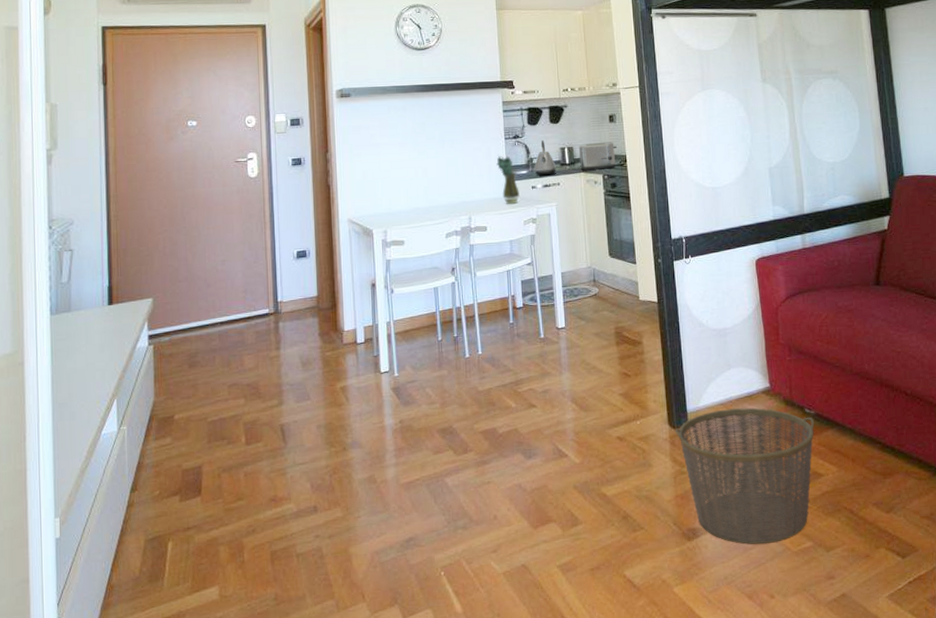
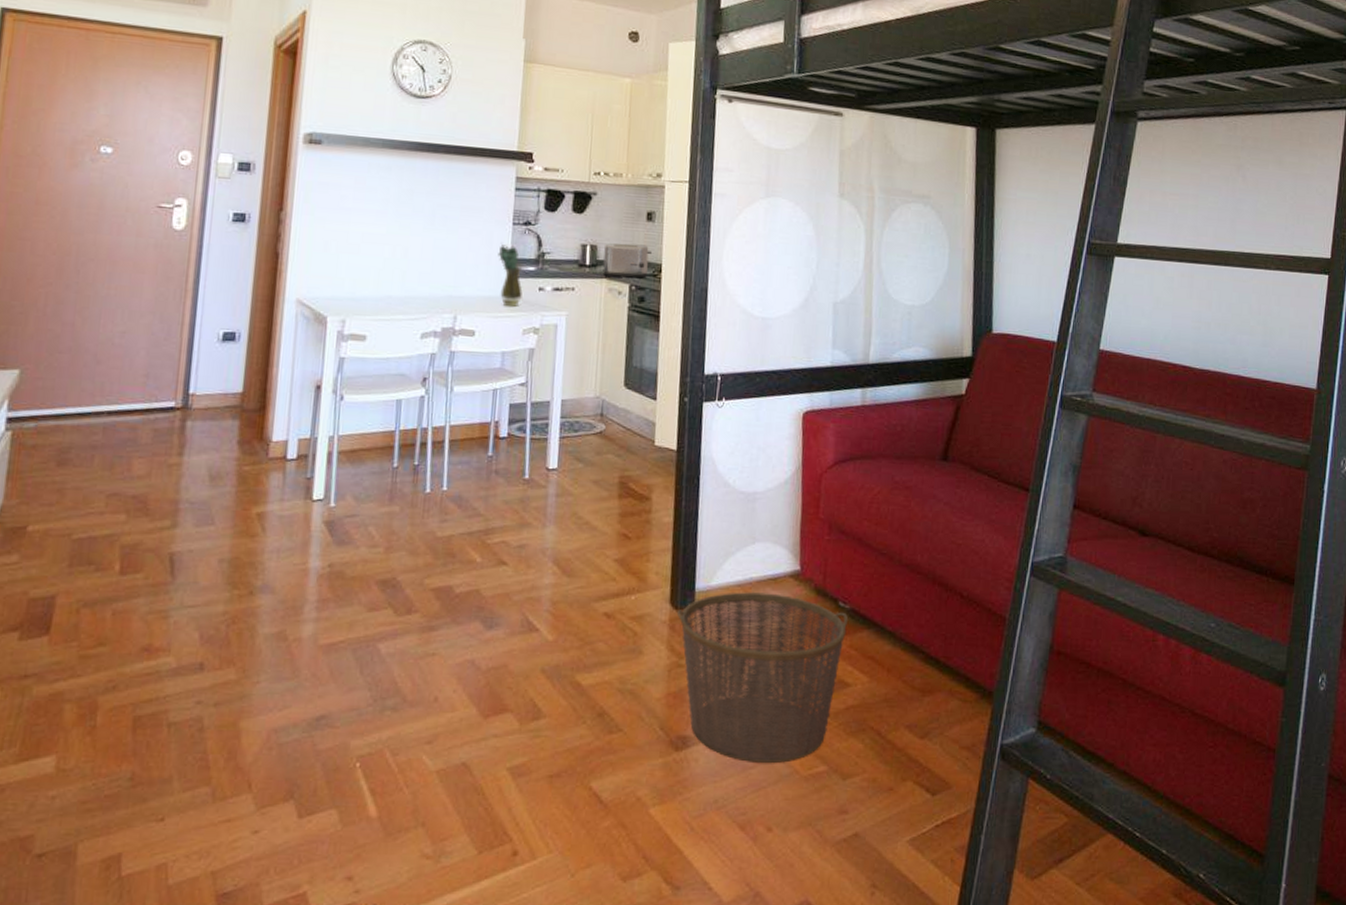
kettle: present [534,139,556,176] -> none [545,231,573,277]

